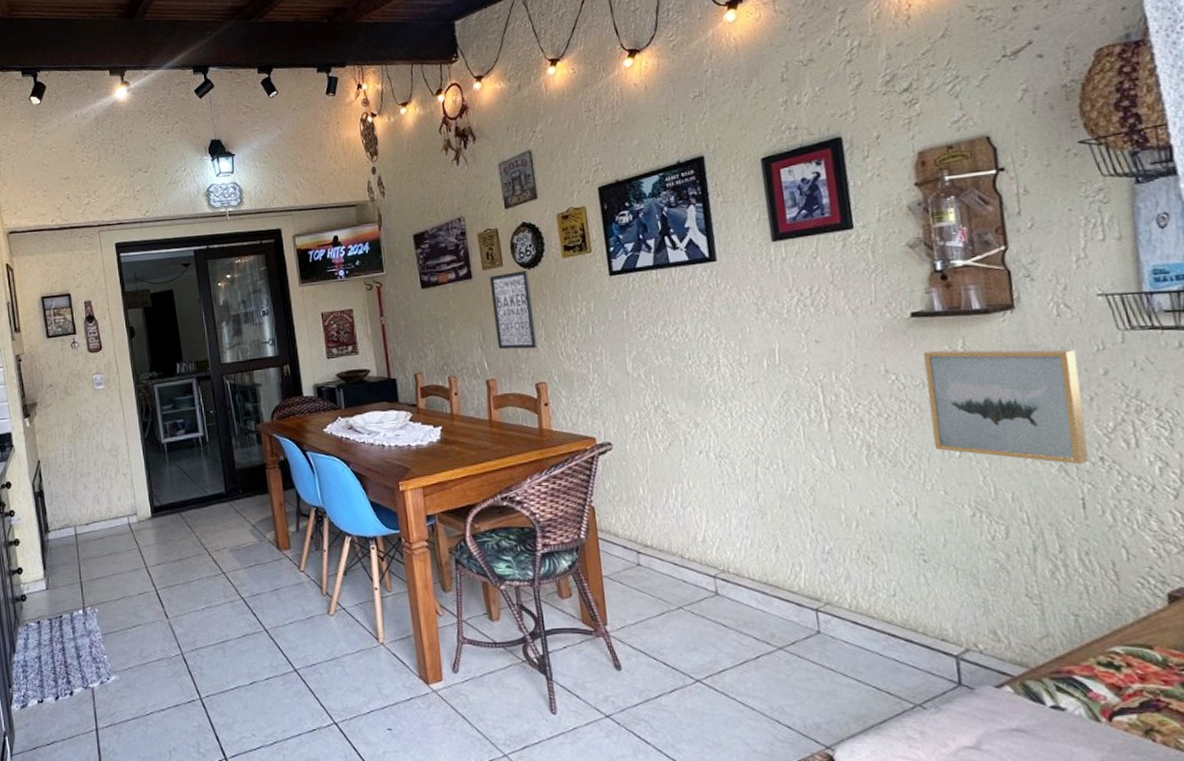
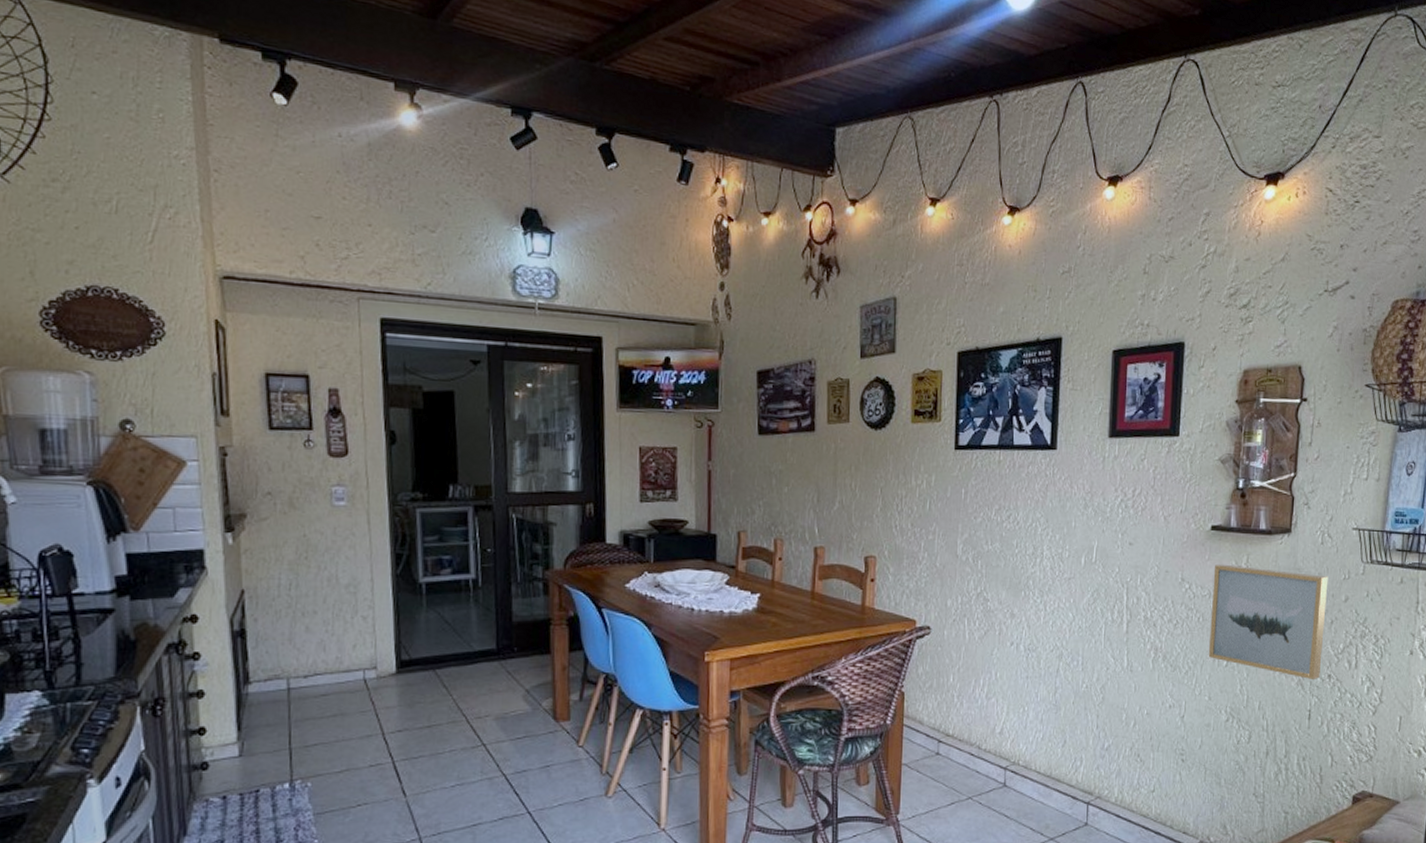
wall art: present [489,271,537,350] -> none [831,430,874,519]

